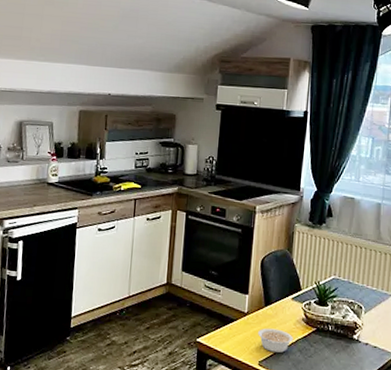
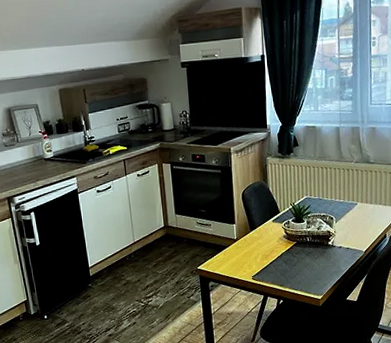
legume: present [258,328,293,353] -> none [248,247,278,267]

